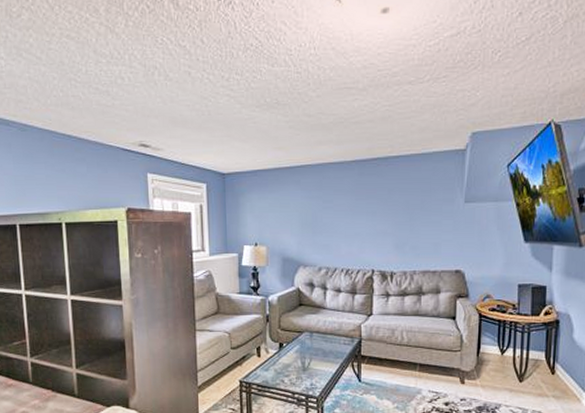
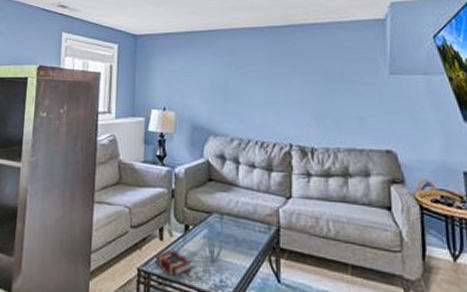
book: none [254,363,287,385] -> present [155,248,192,278]

